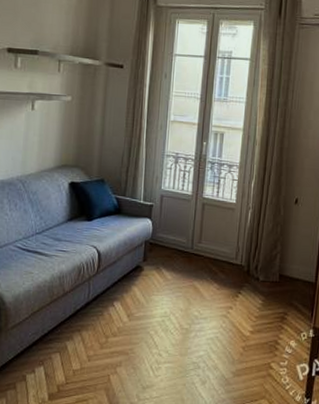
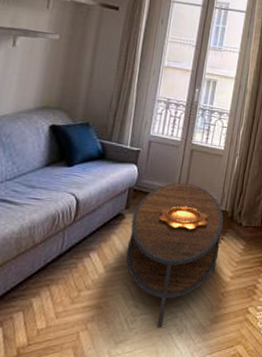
coffee table: none [147,236,240,376] -> present [126,182,224,327]
decorative bowl: none [175,259,224,283] -> present [158,206,208,230]

